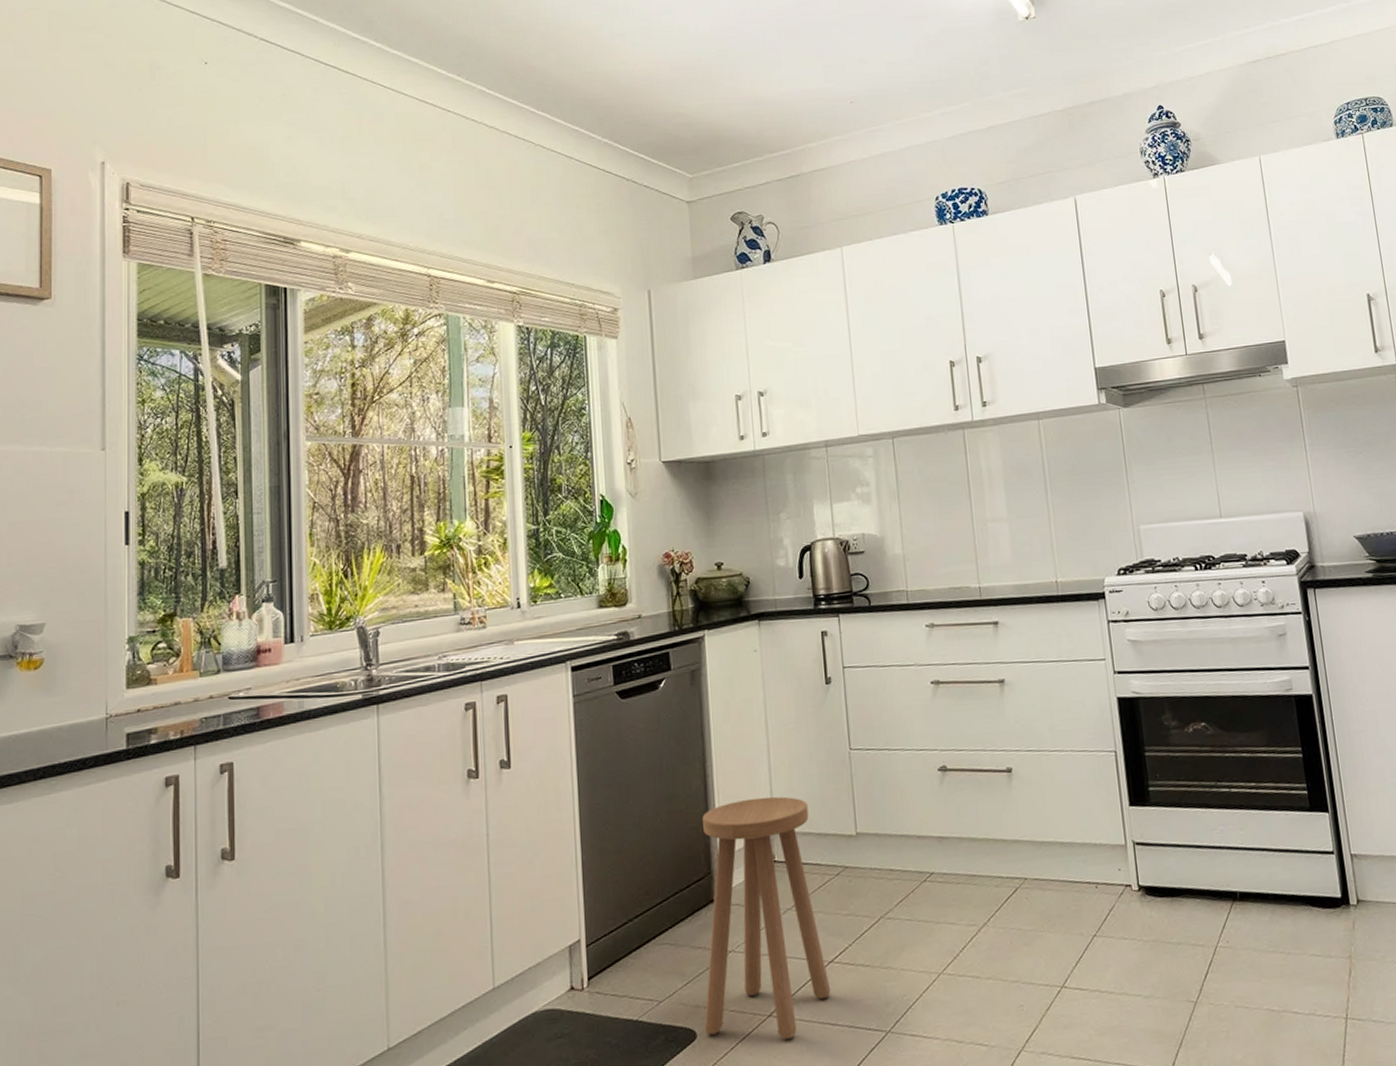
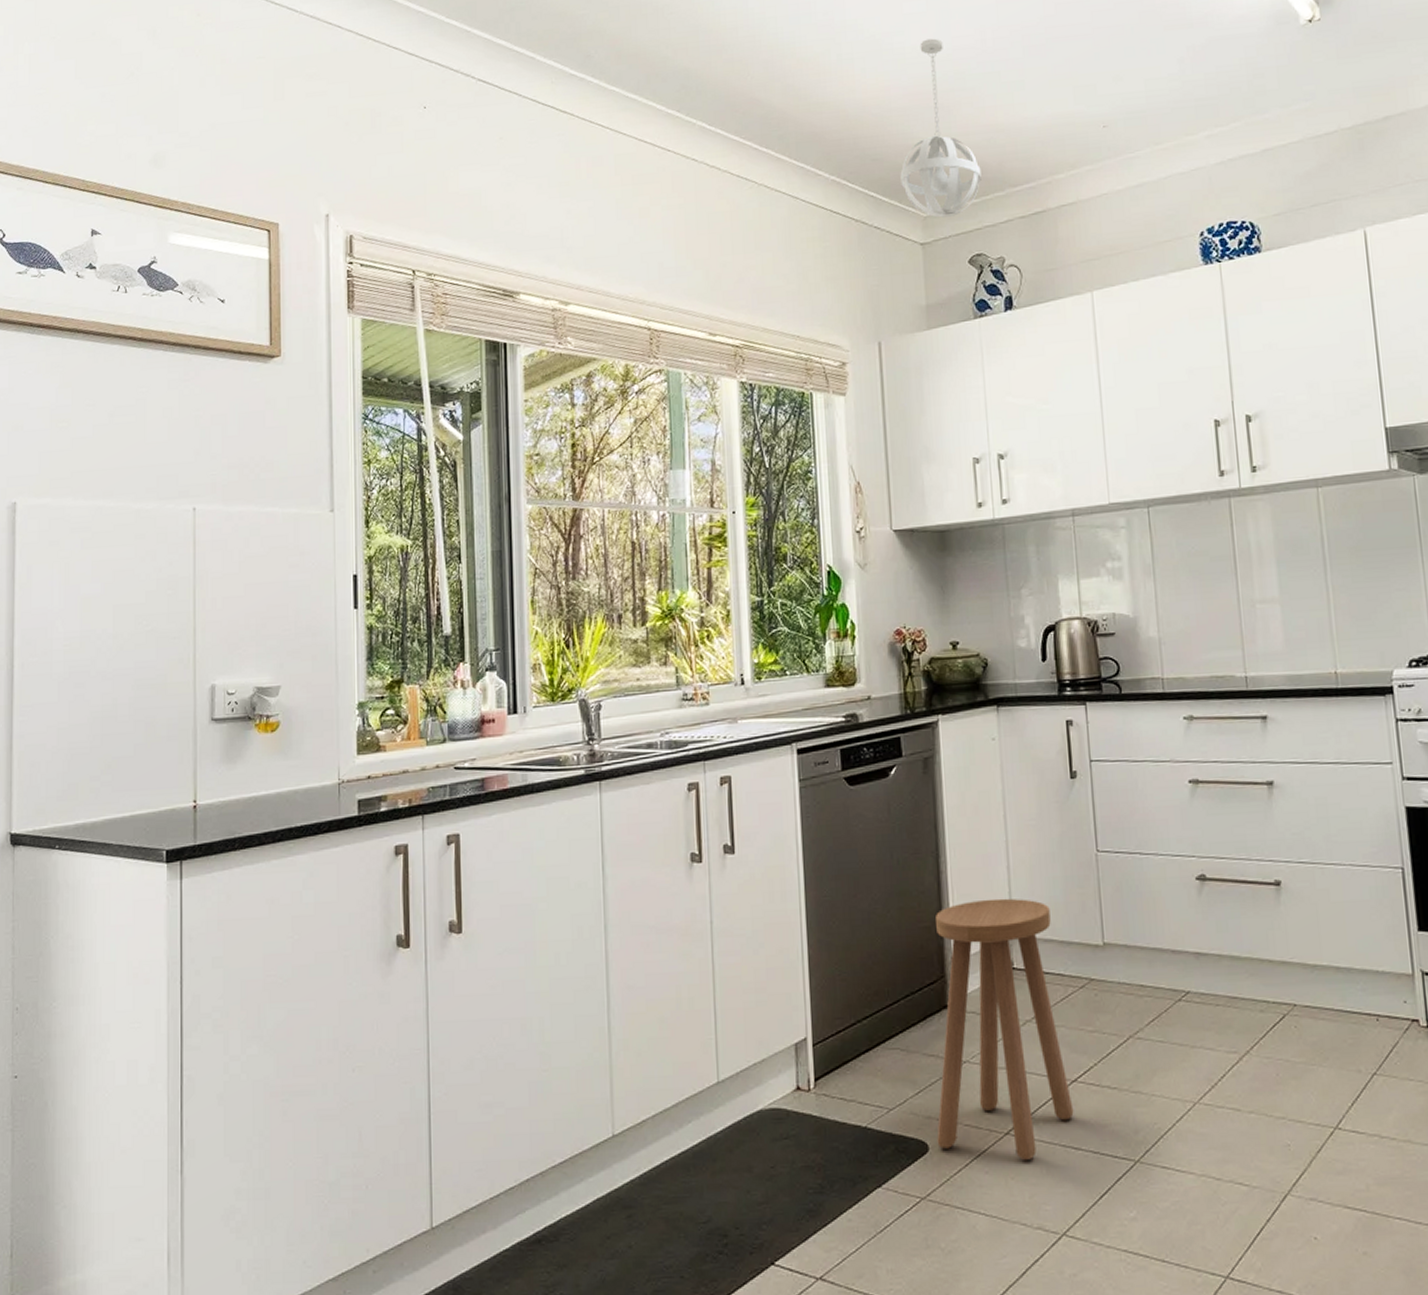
pendant light: none [668,19,742,180] -> present [900,38,982,219]

